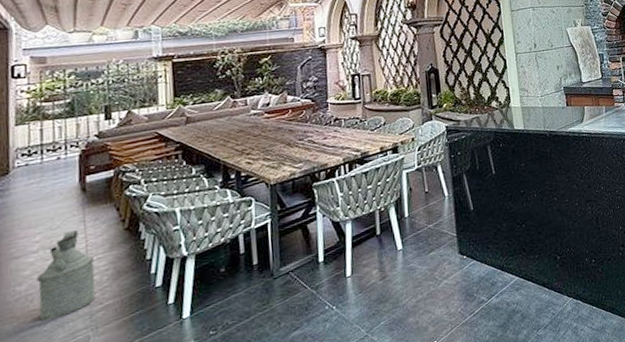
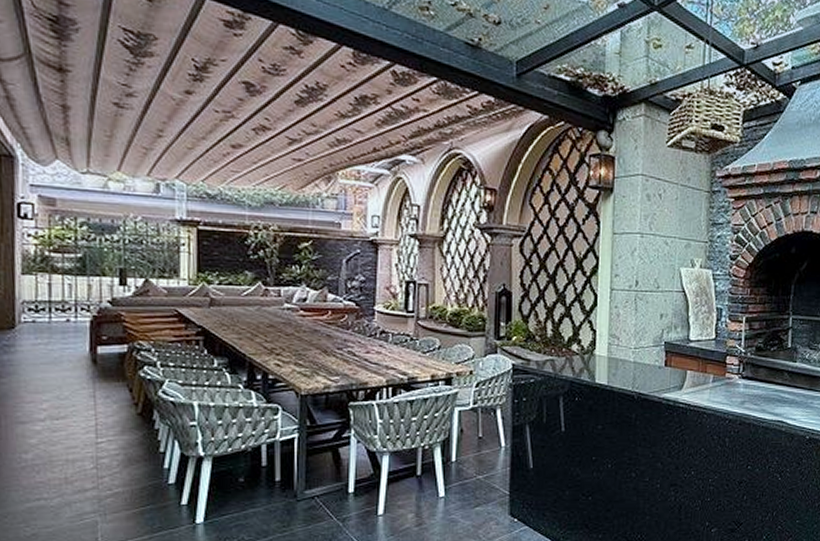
watering can: present [36,229,95,321] -> none [42,404,105,496]

